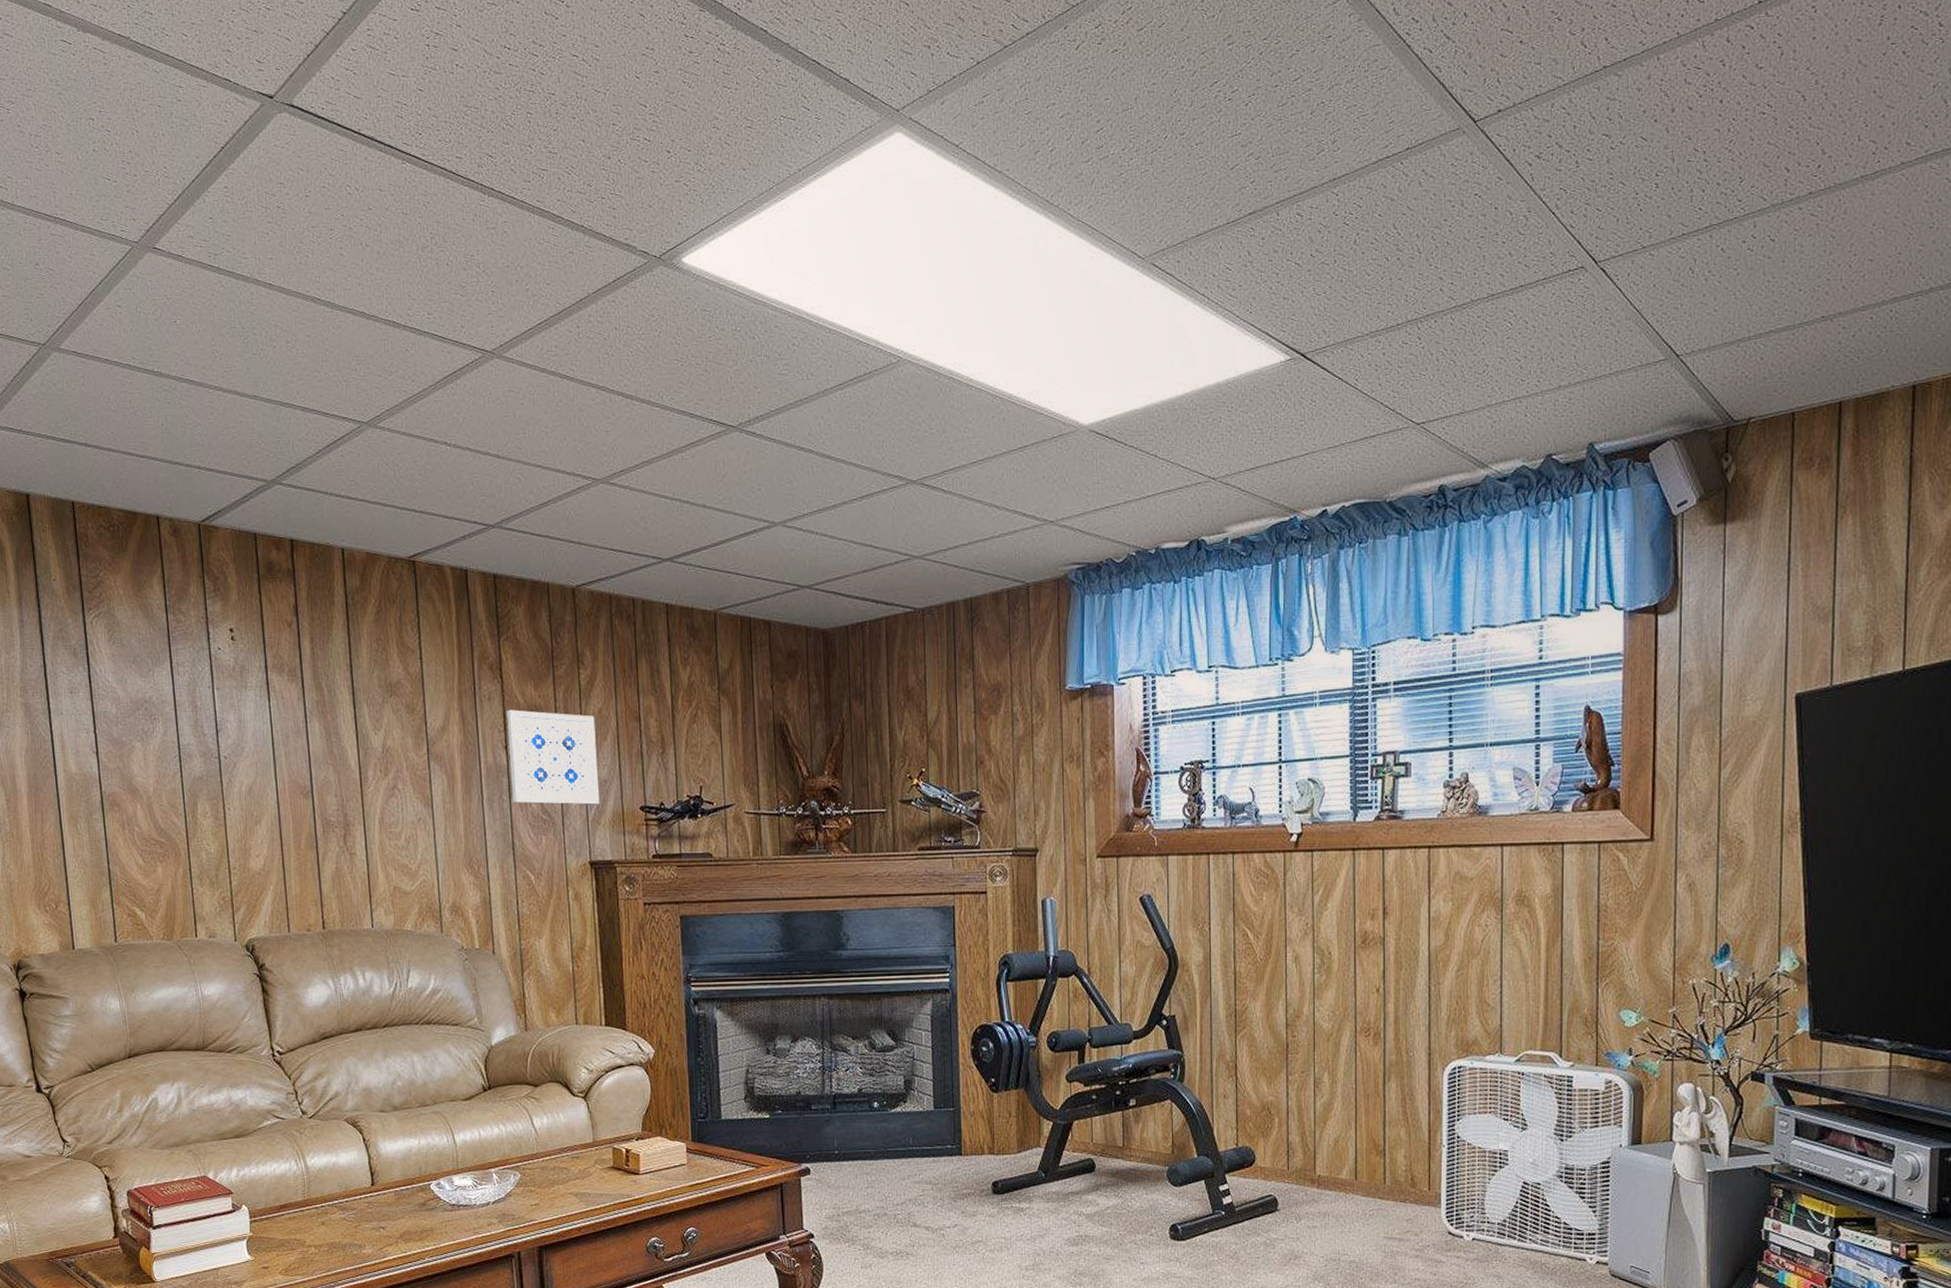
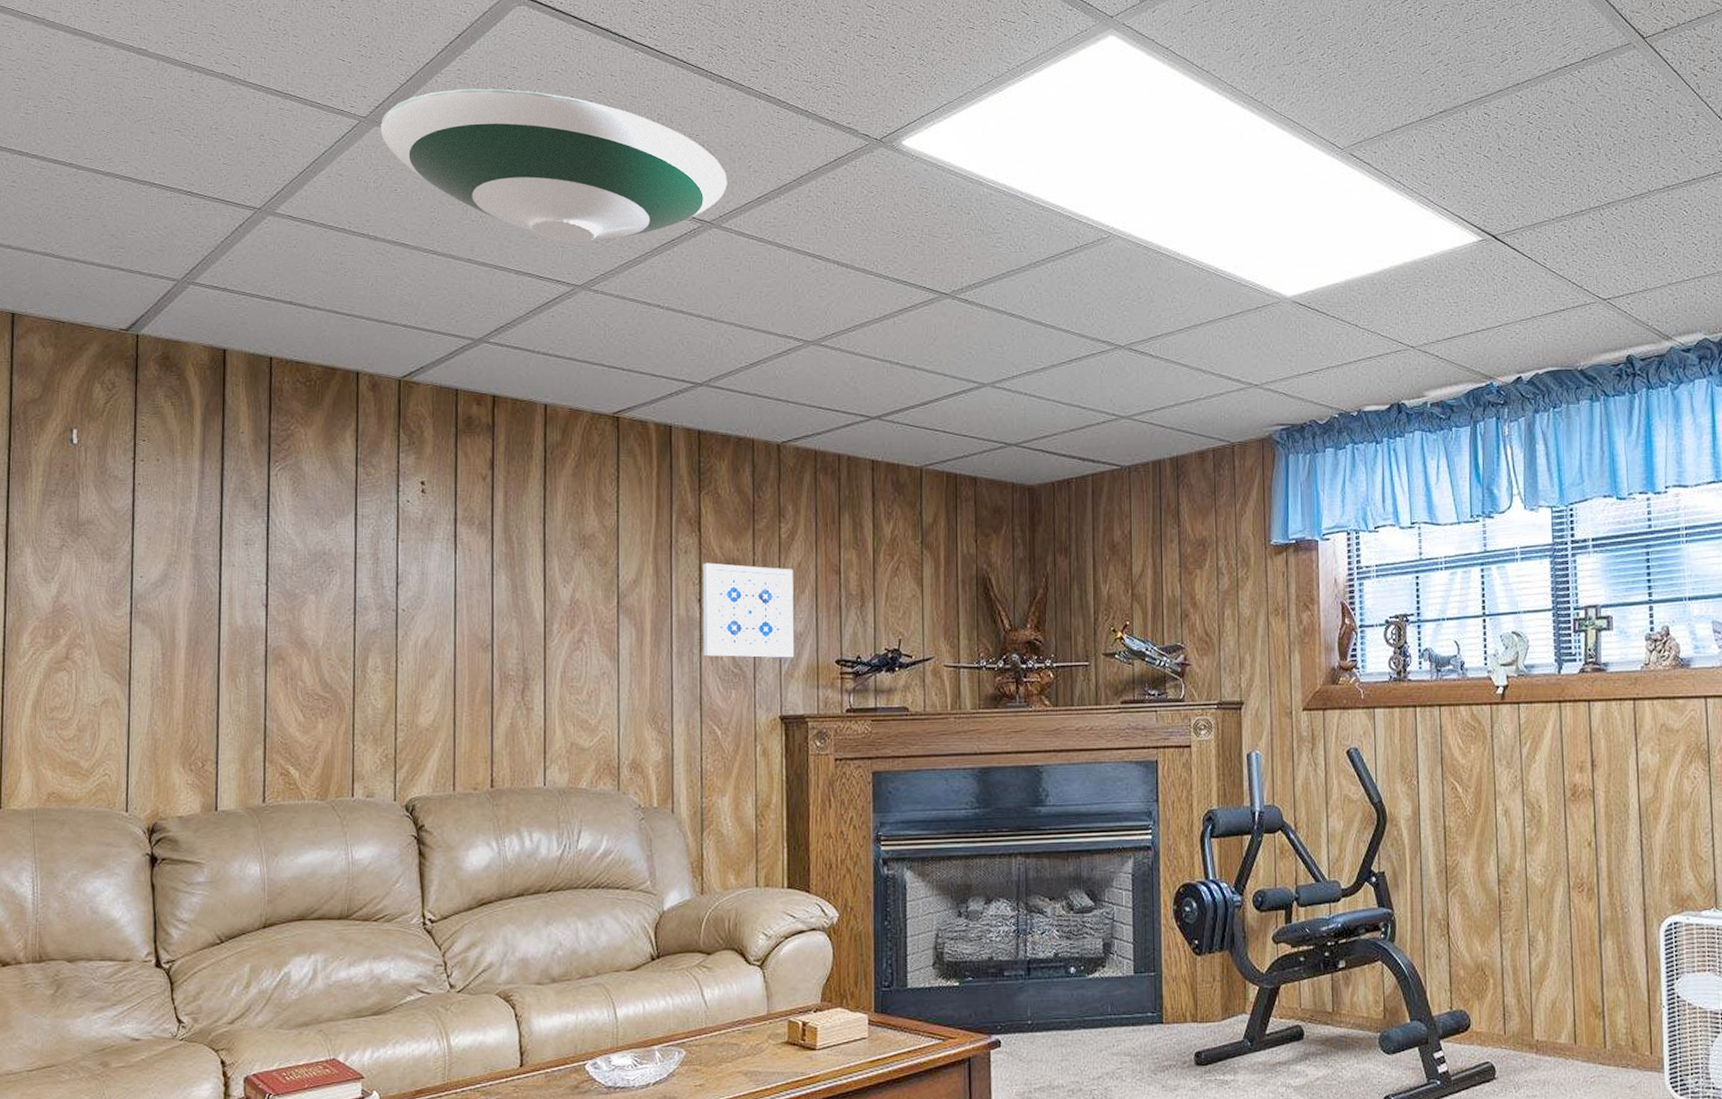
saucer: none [152,207,506,377] -> present [380,88,728,243]

